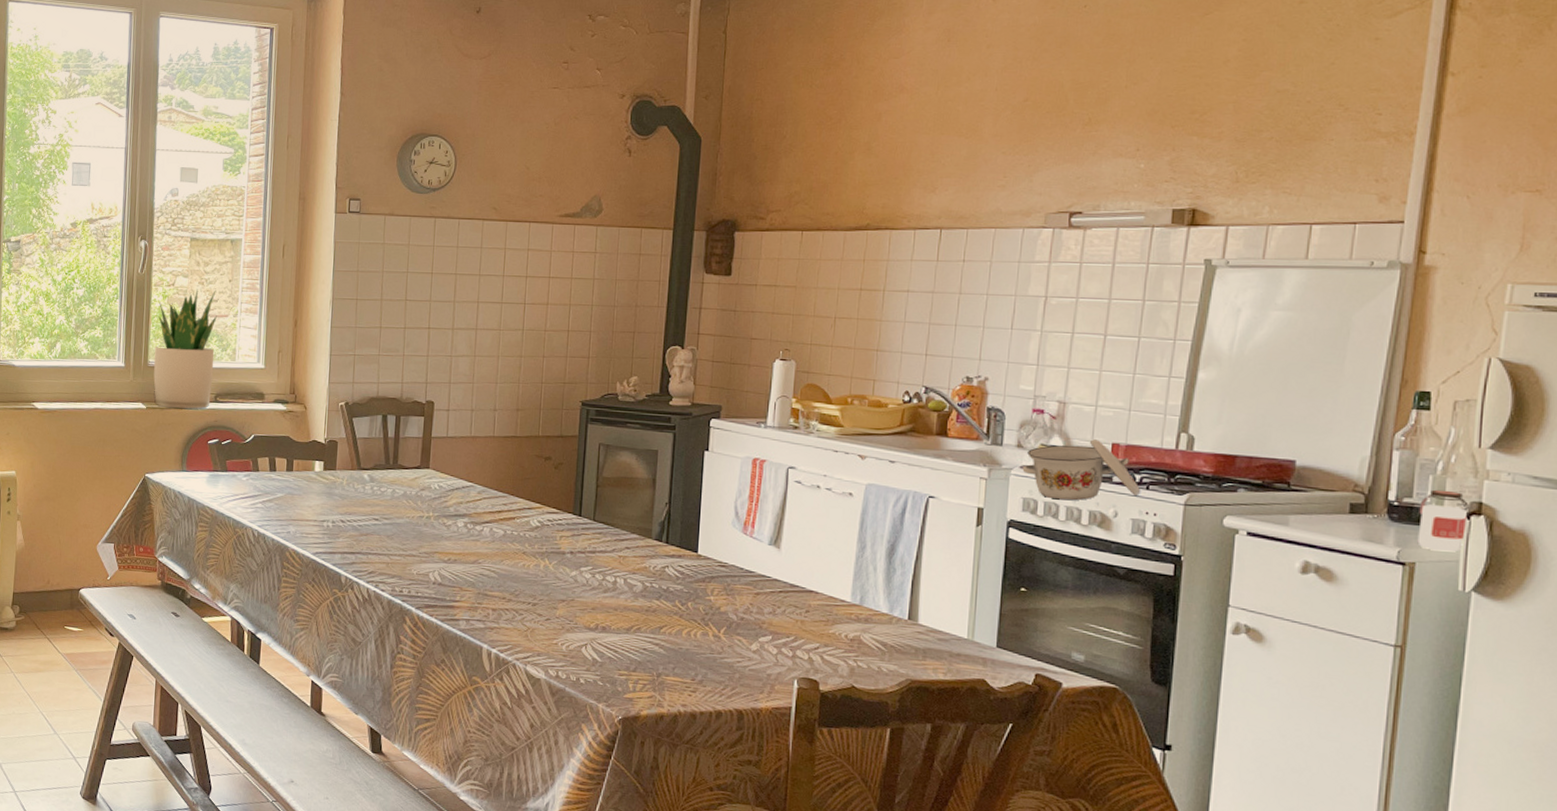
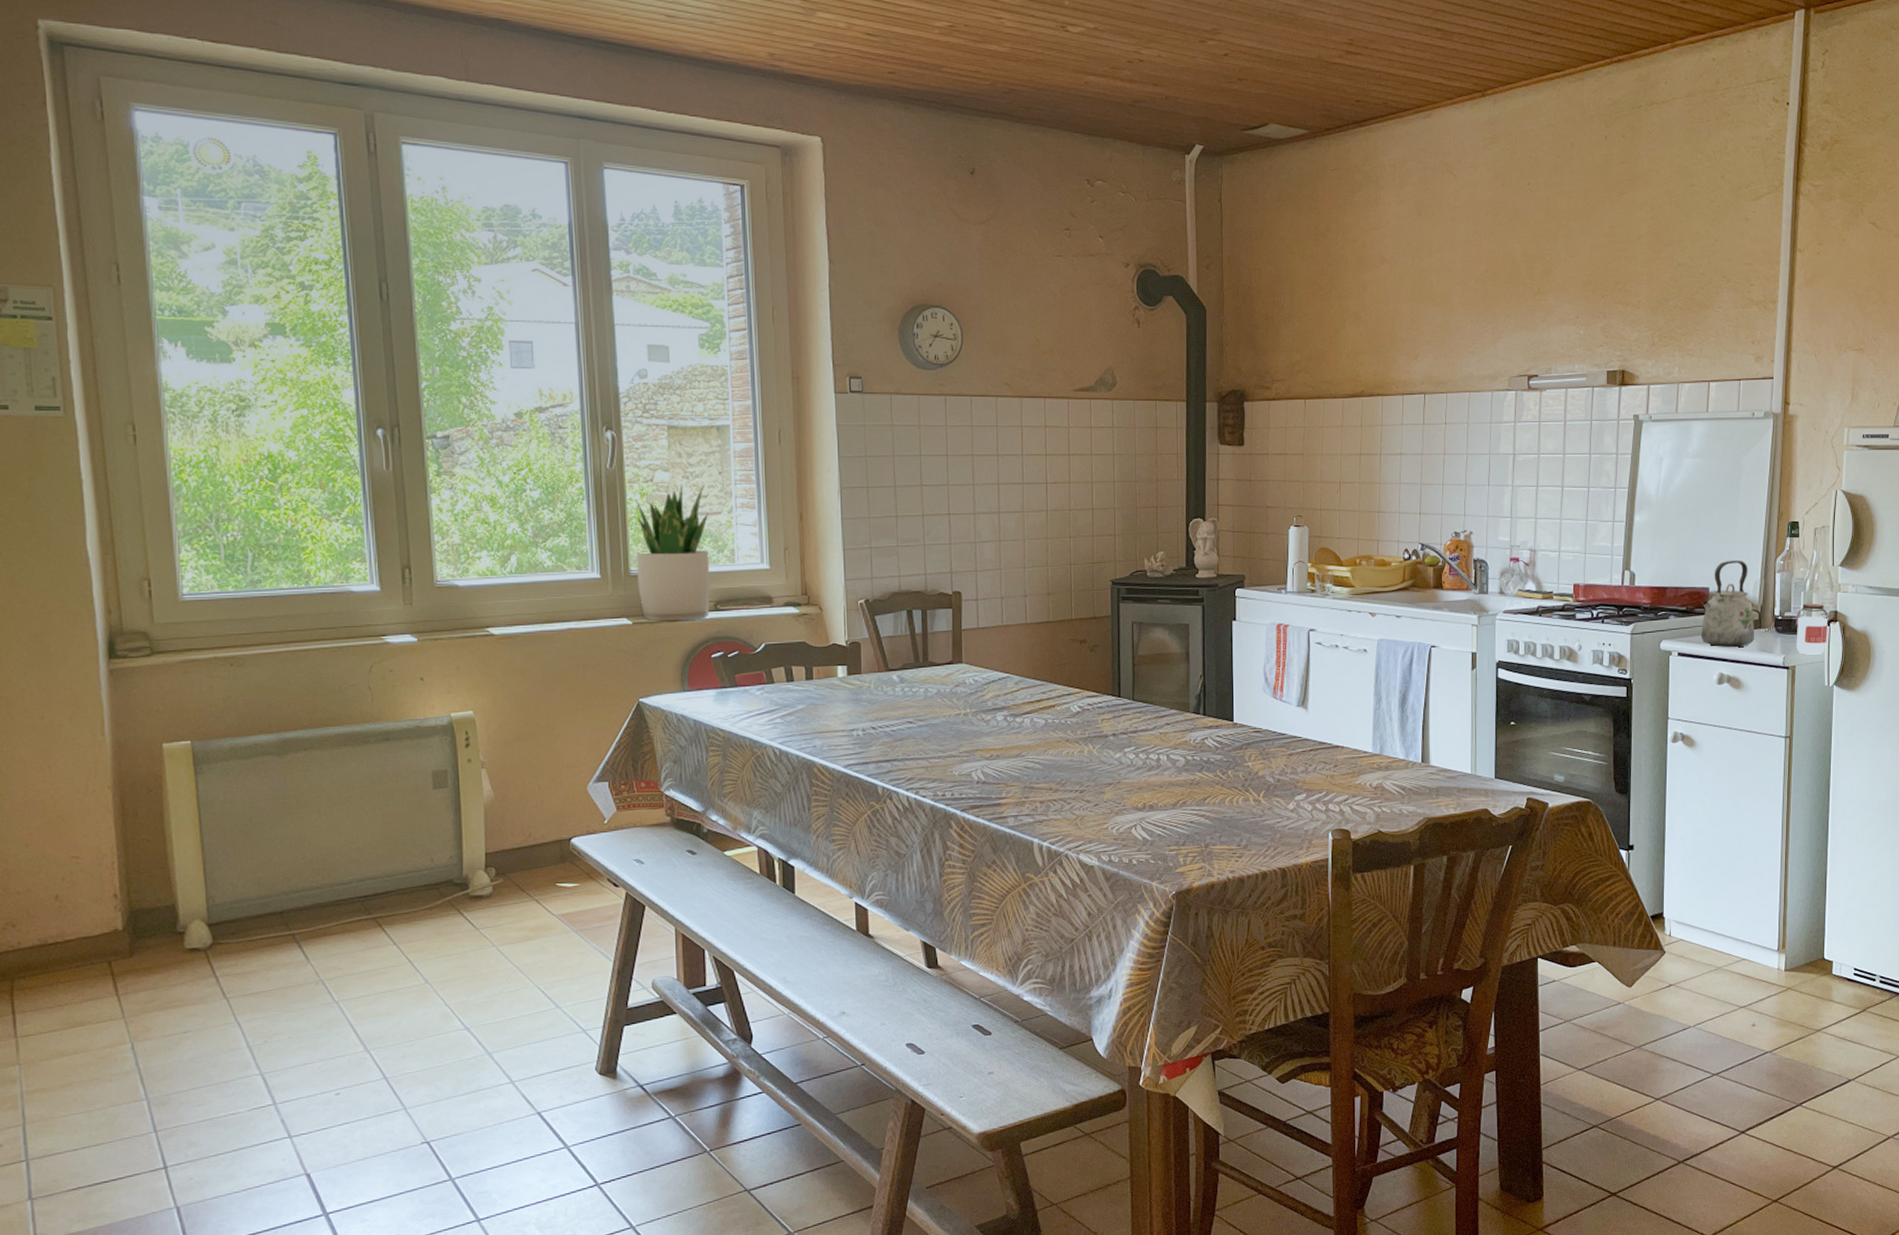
cooking pot: present [1022,439,1140,501] -> none [1505,582,1597,639]
kettle: none [1280,430,1358,534] -> present [1700,560,1755,648]

